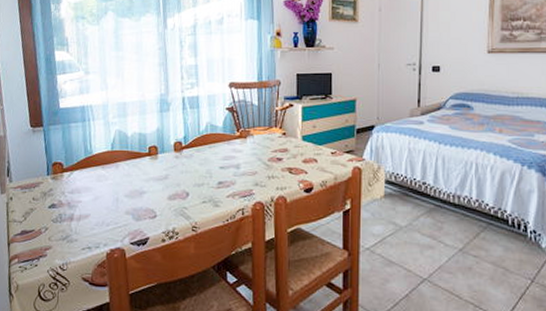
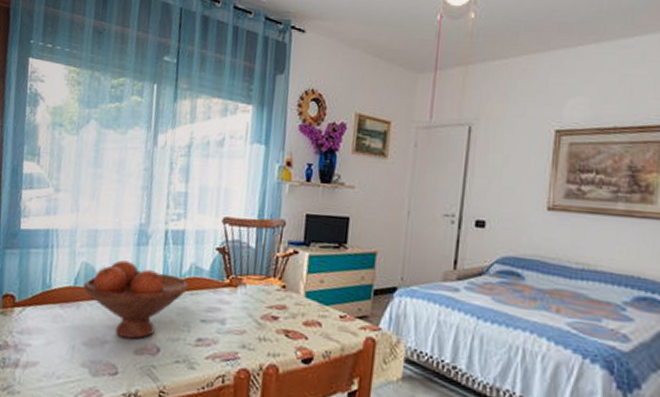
fruit bowl: none [119,125,207,188] -> present [82,260,189,339]

